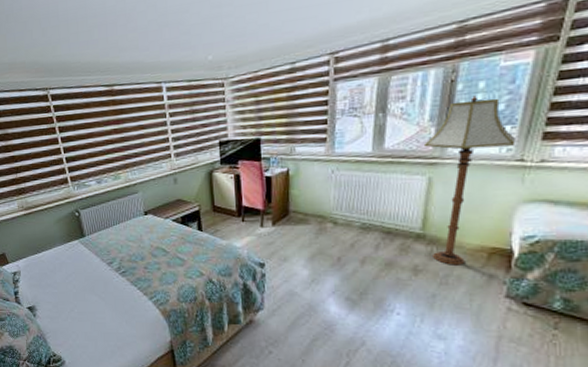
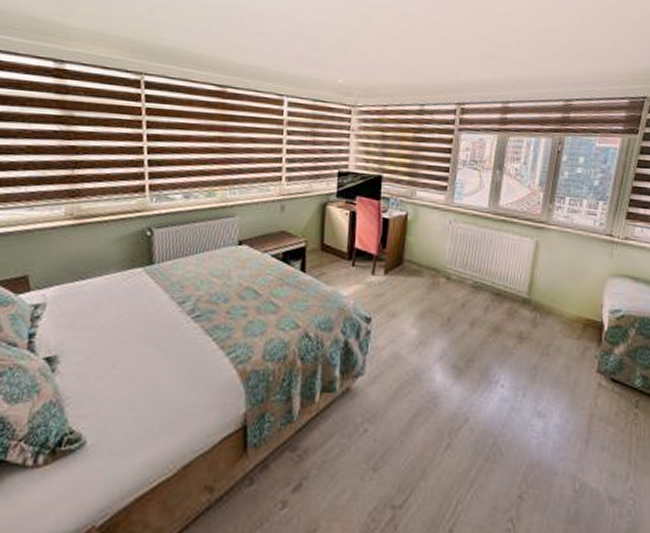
floor lamp: present [425,95,516,265] -> none [534,168,606,335]

